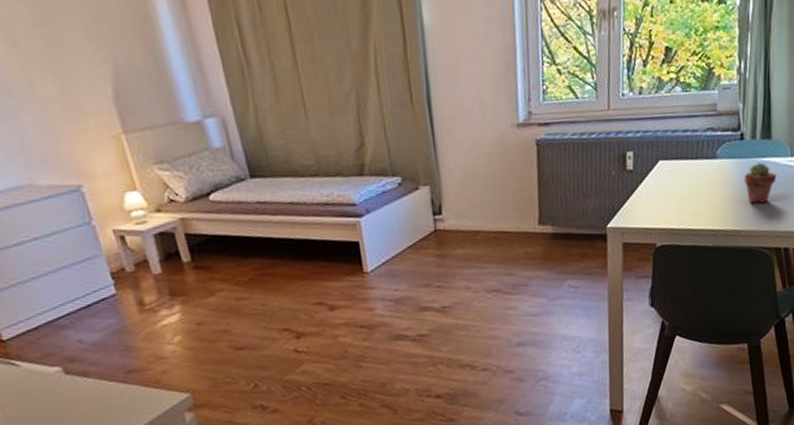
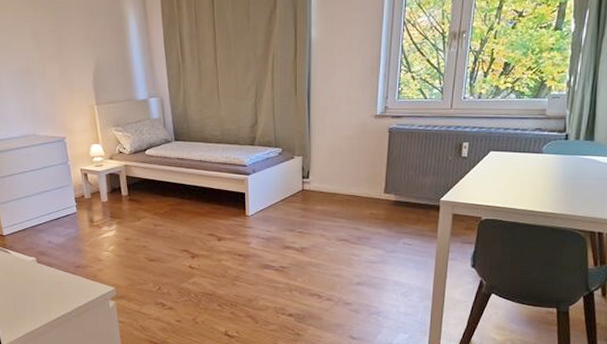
potted succulent: present [745,162,777,204] -> none [566,159,597,193]

